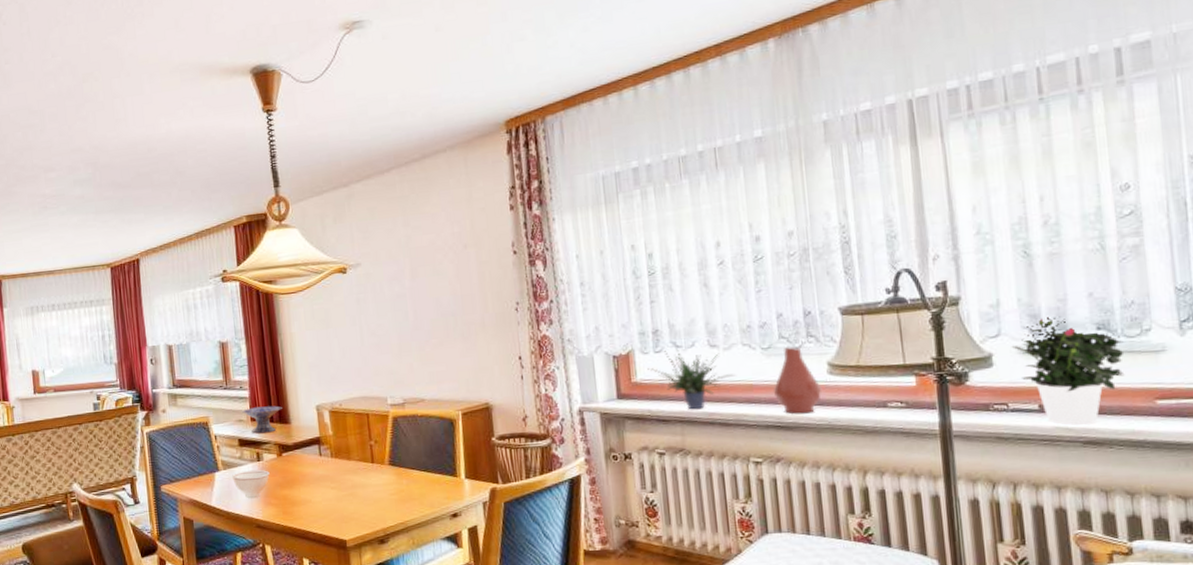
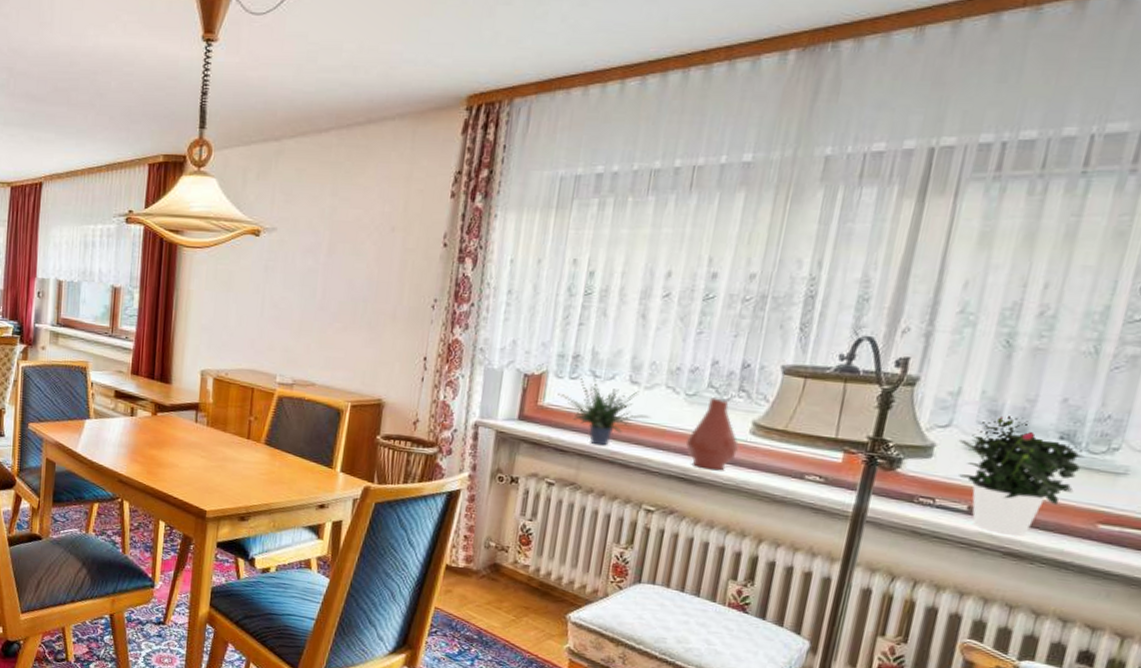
bowl: present [232,469,270,498] -> none [102,423,141,452]
decorative bowl: present [241,405,282,434] -> none [122,360,166,390]

